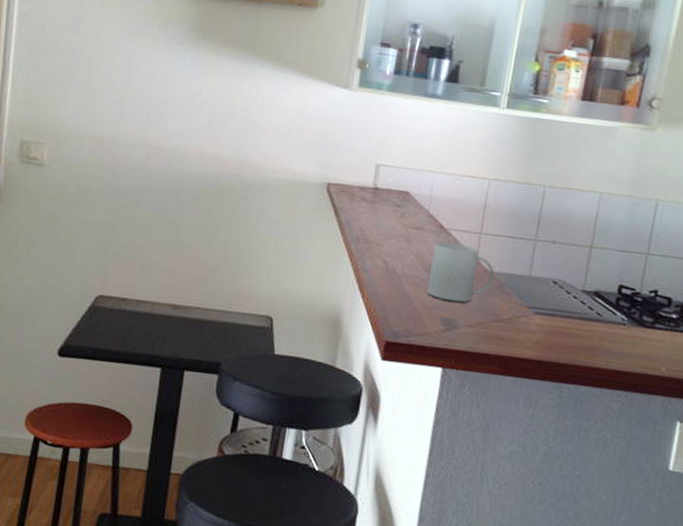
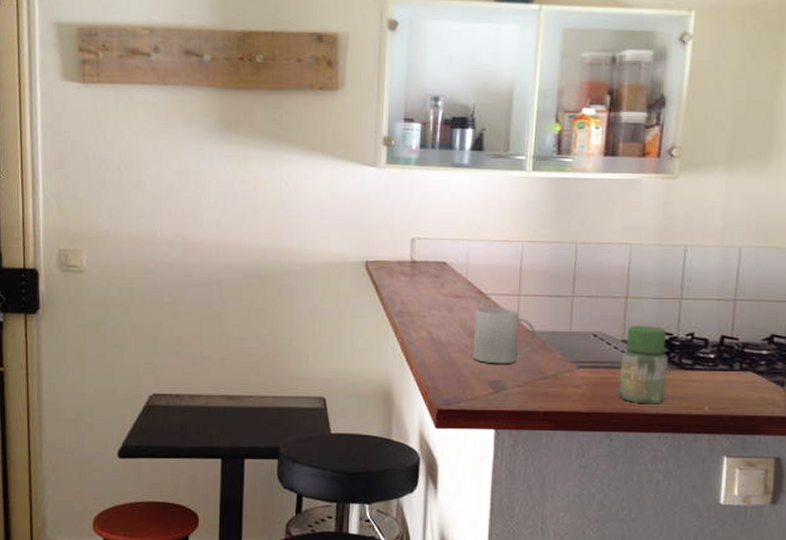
jar: none [573,276,630,360] -> present [619,326,668,405]

